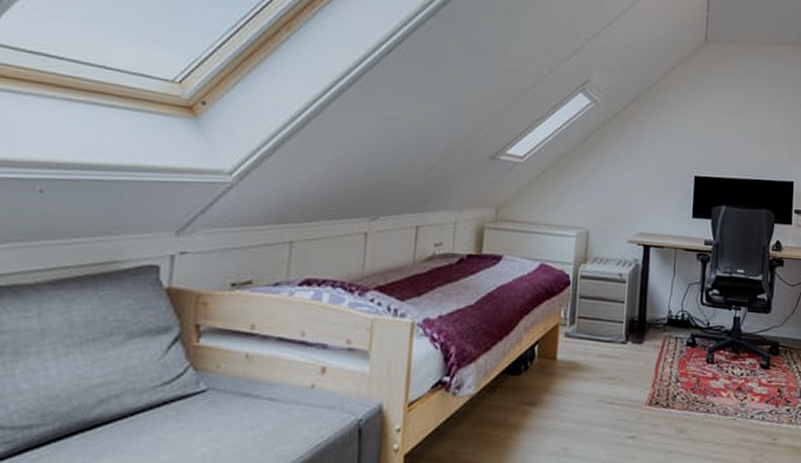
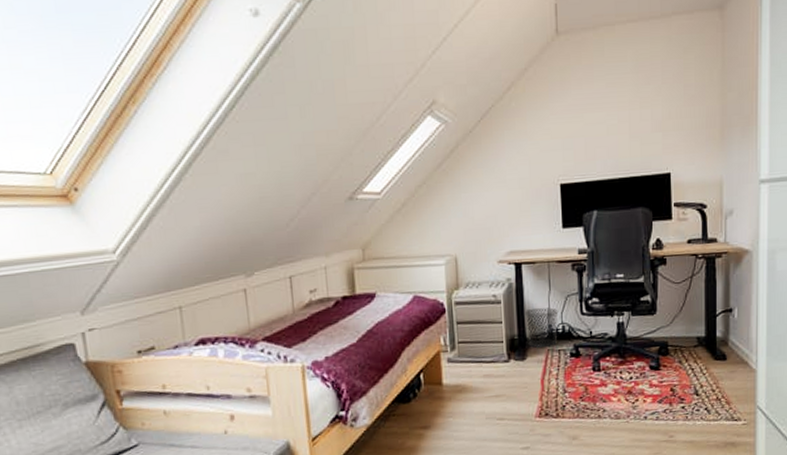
waste bin: none [647,291,680,334] -> present [525,307,558,348]

